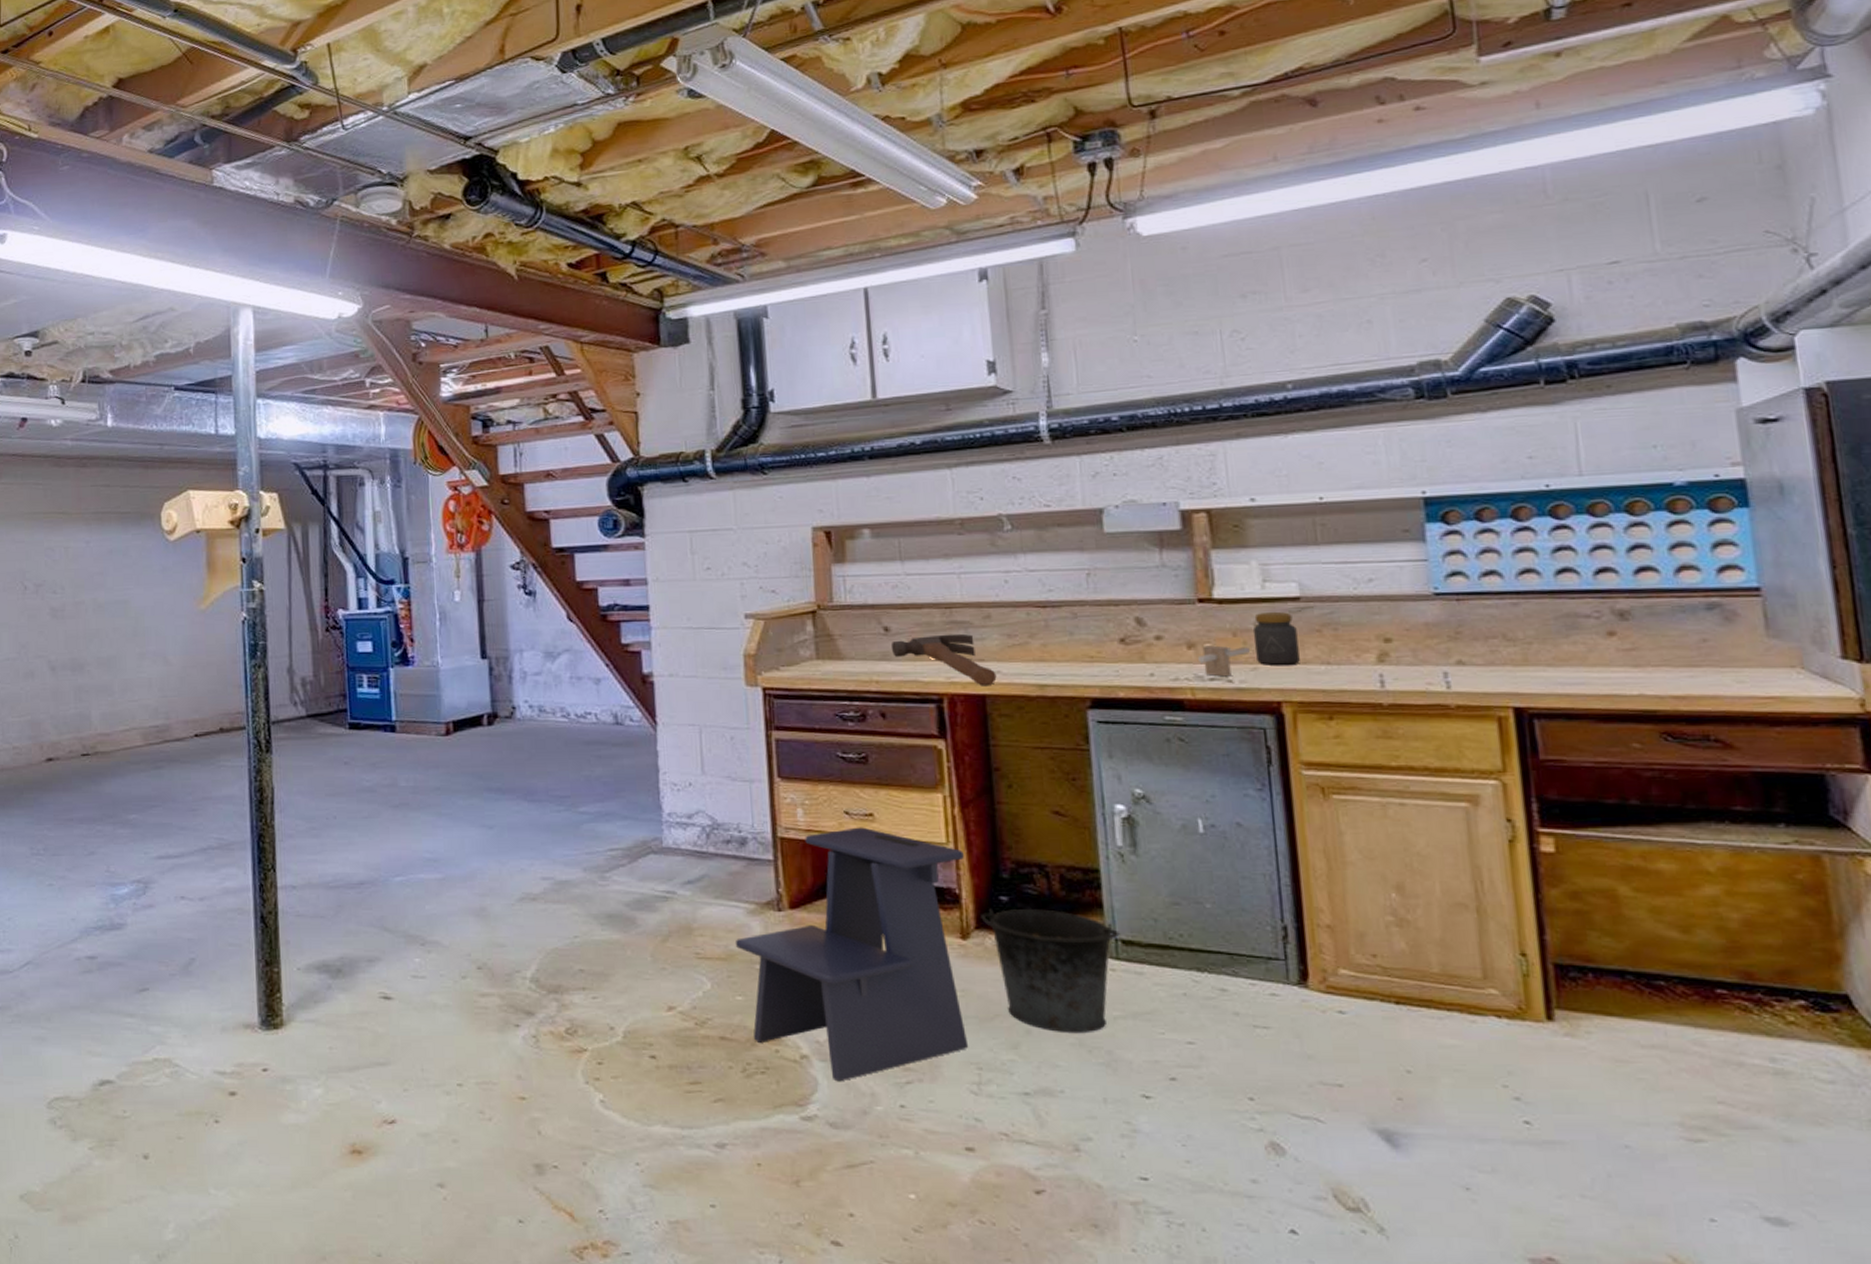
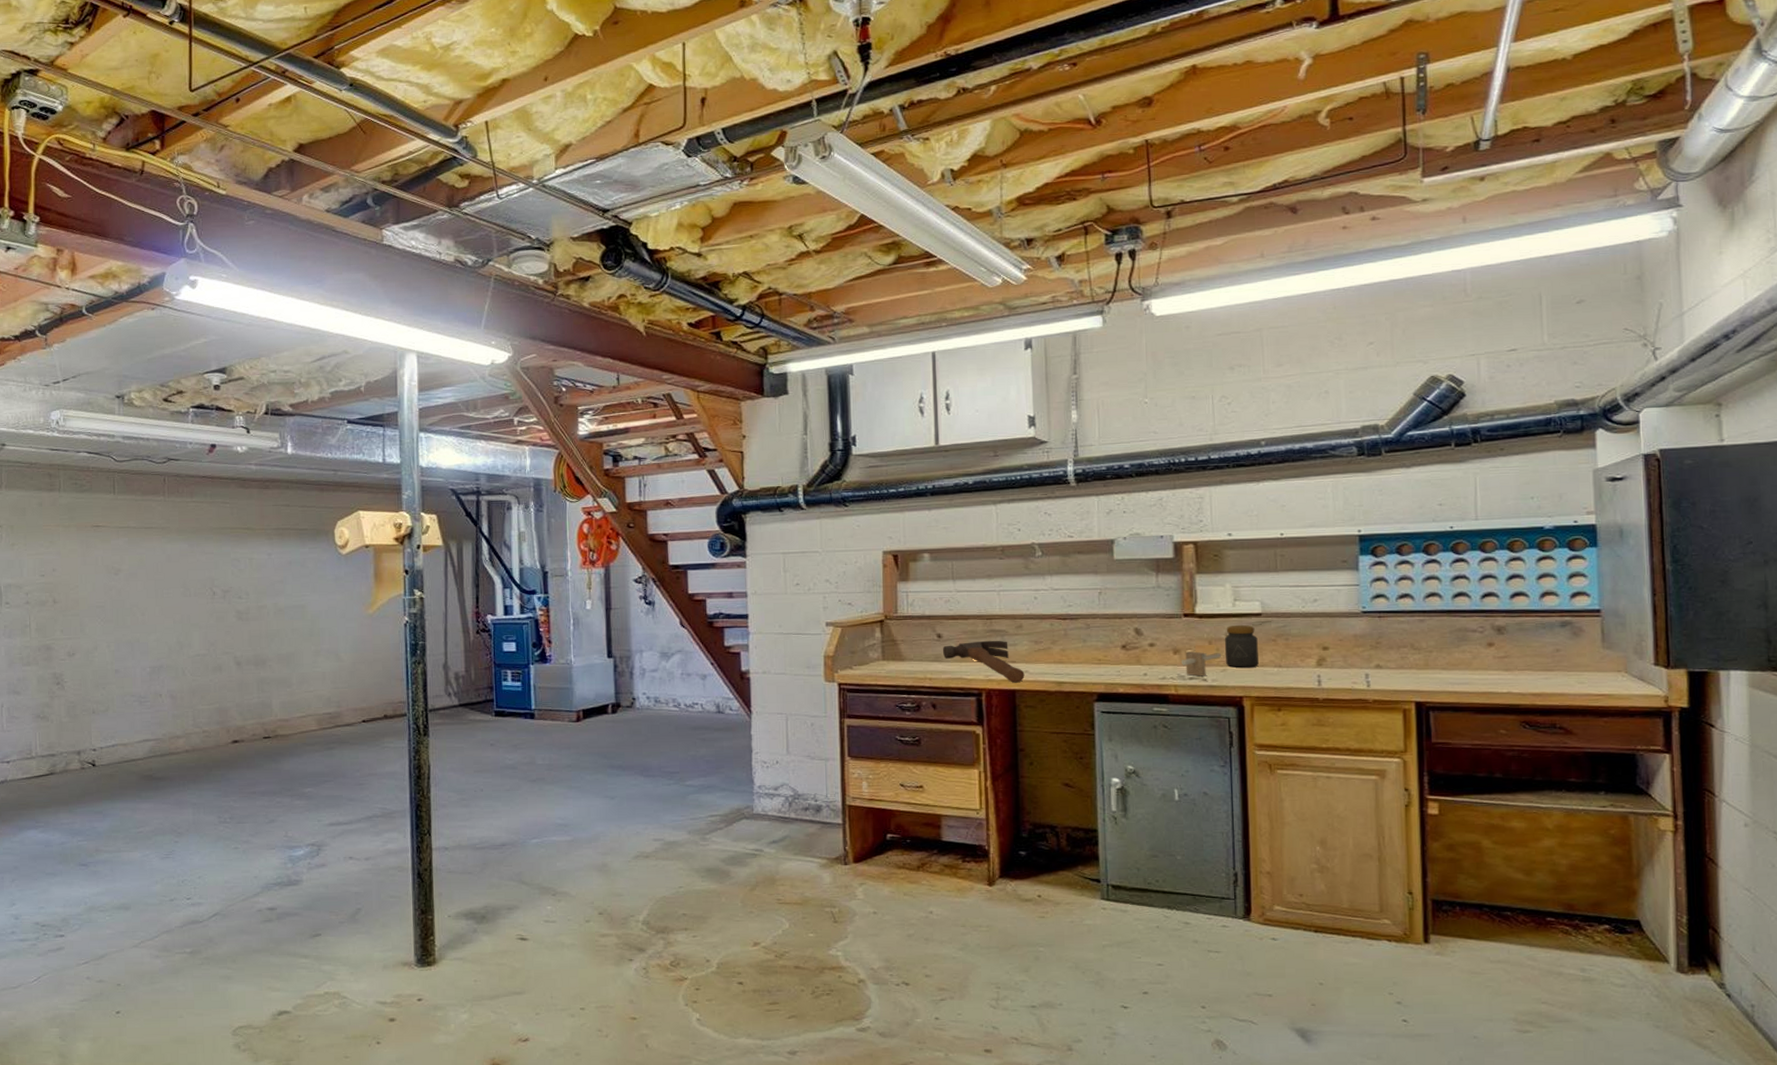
step stool: present [735,827,969,1082] -> none [809,796,993,1000]
bucket: present [981,908,1120,1032] -> none [1004,860,1111,958]

